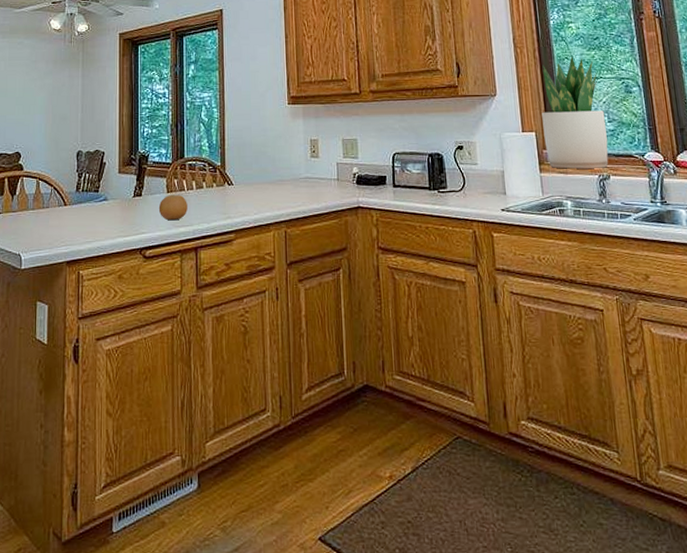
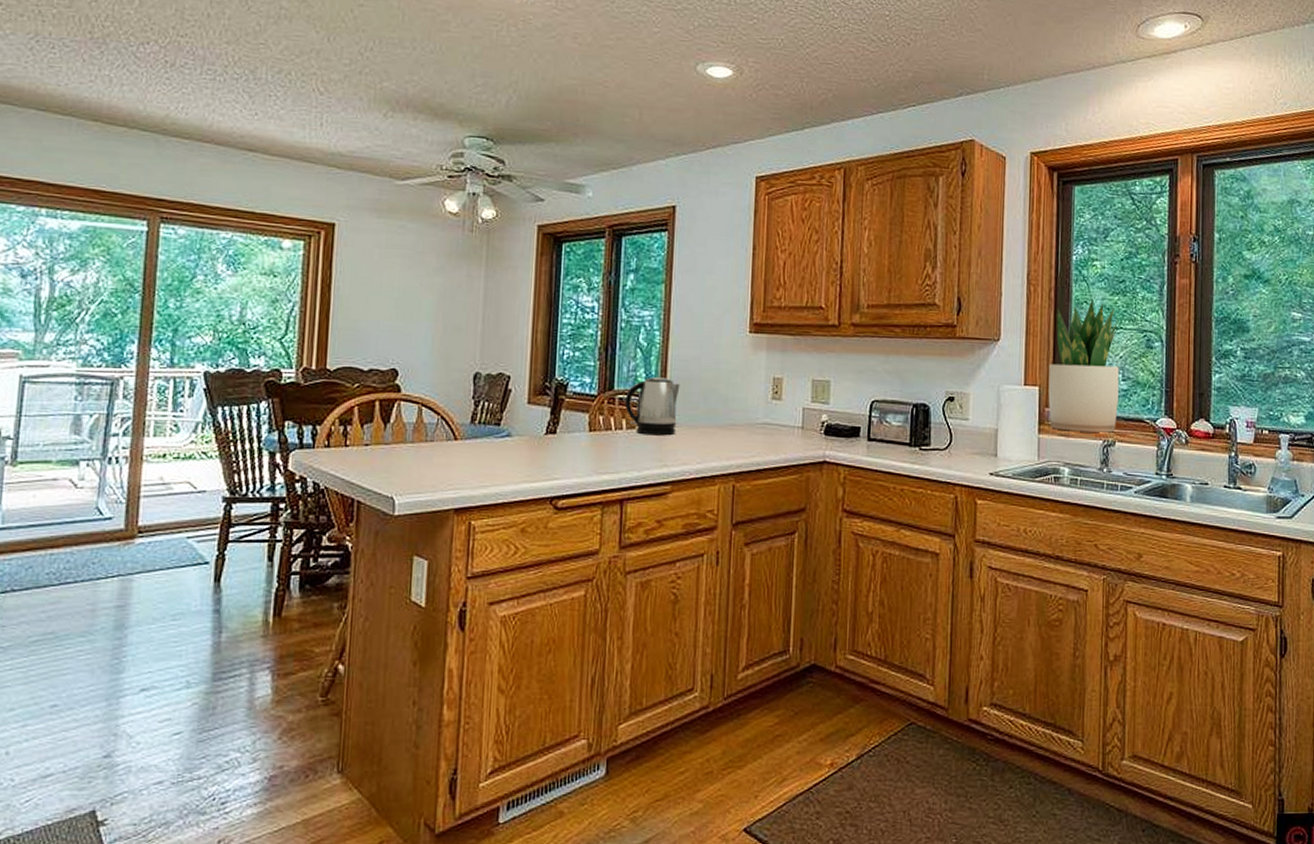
fruit: present [158,194,187,221] -> none [577,434,614,466]
kettle: none [194,145,236,193] -> present [625,376,680,436]

